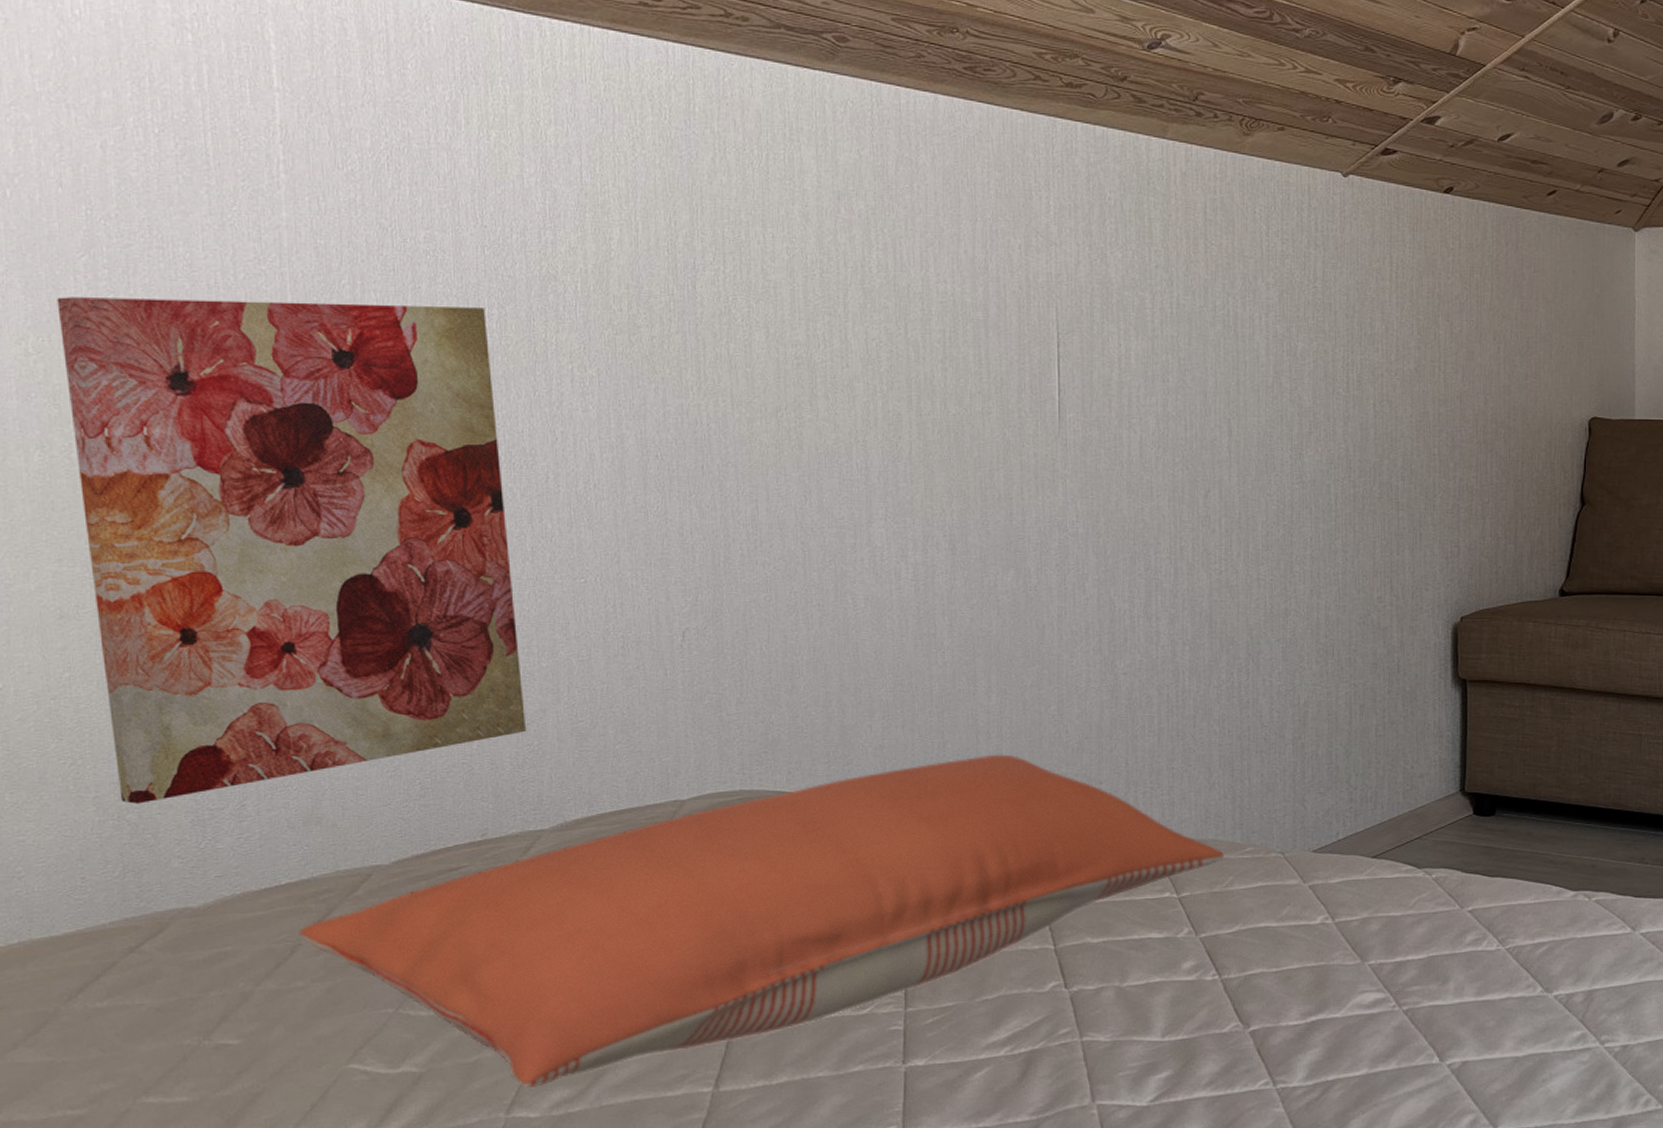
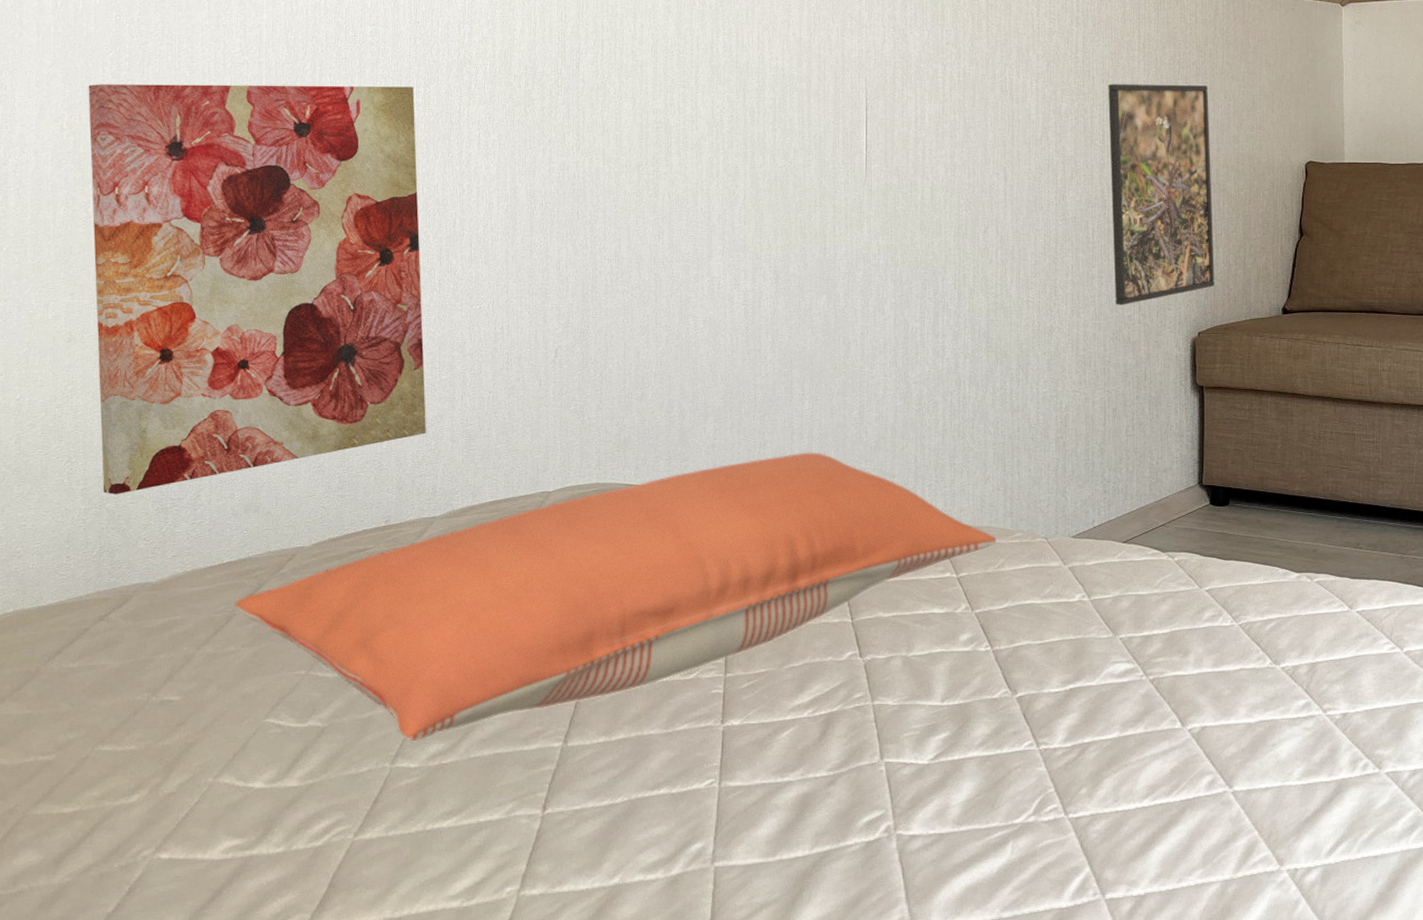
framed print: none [1354,320,1480,585] -> present [1108,84,1215,305]

